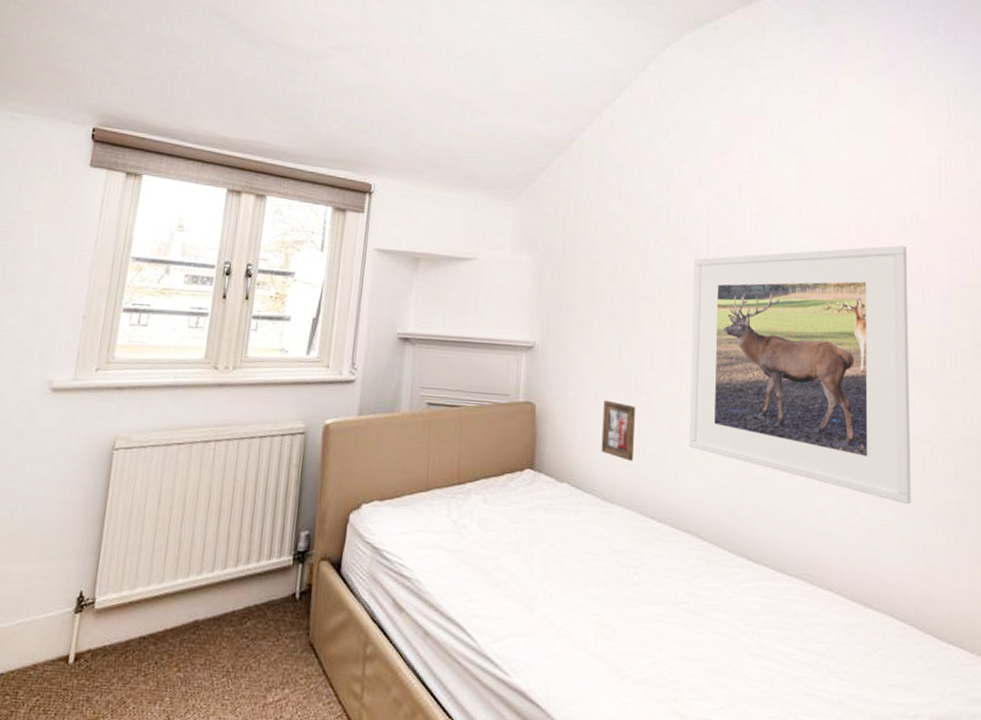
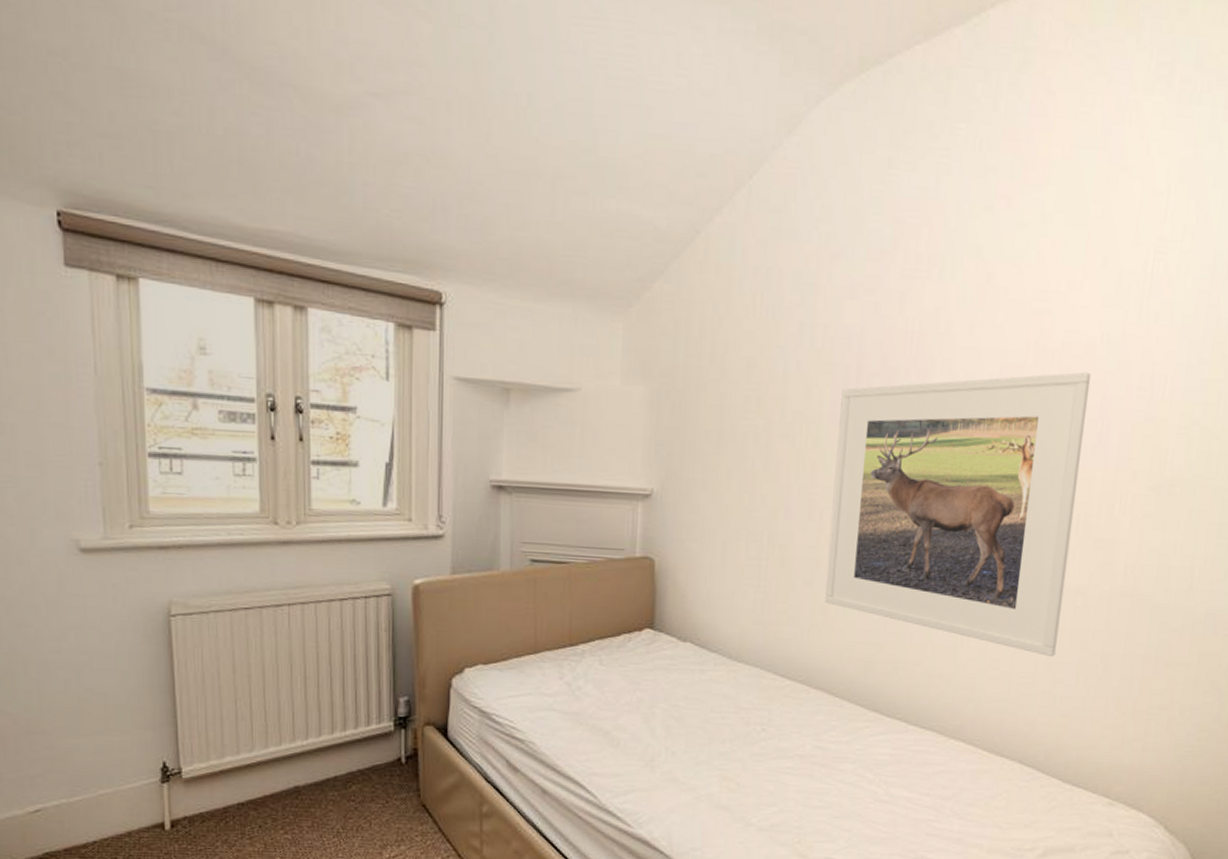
picture frame: present [601,400,635,461] -> none [728,553,767,618]

